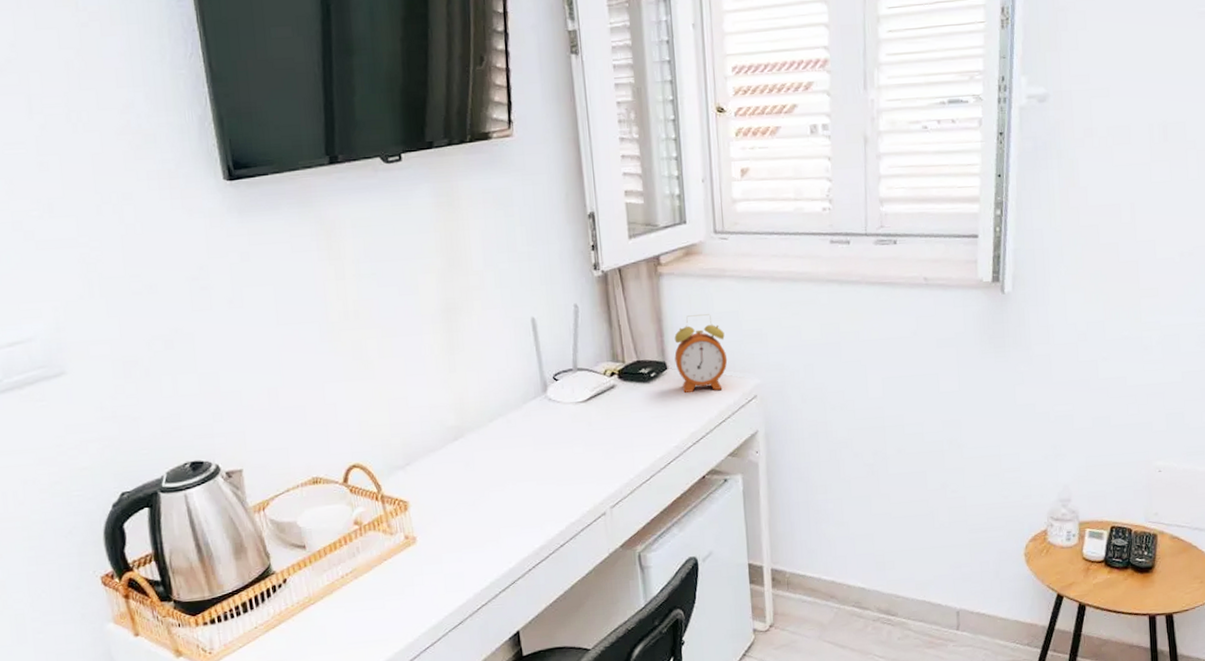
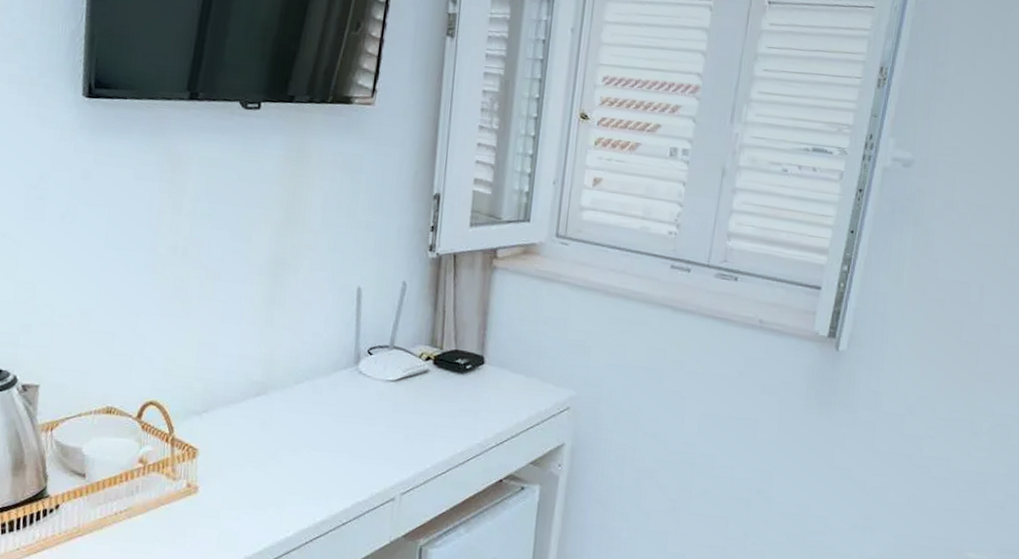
alarm clock: present [674,314,728,393] -> none [493,314,548,395]

